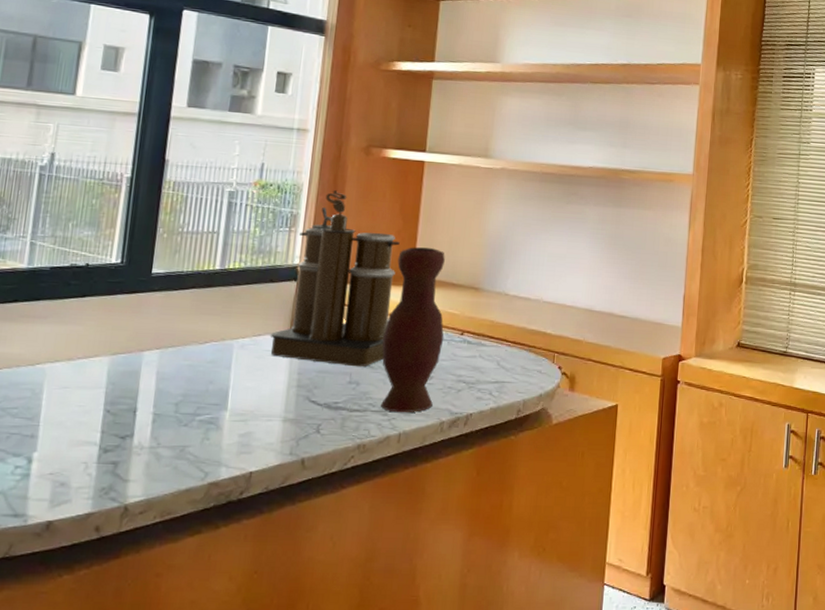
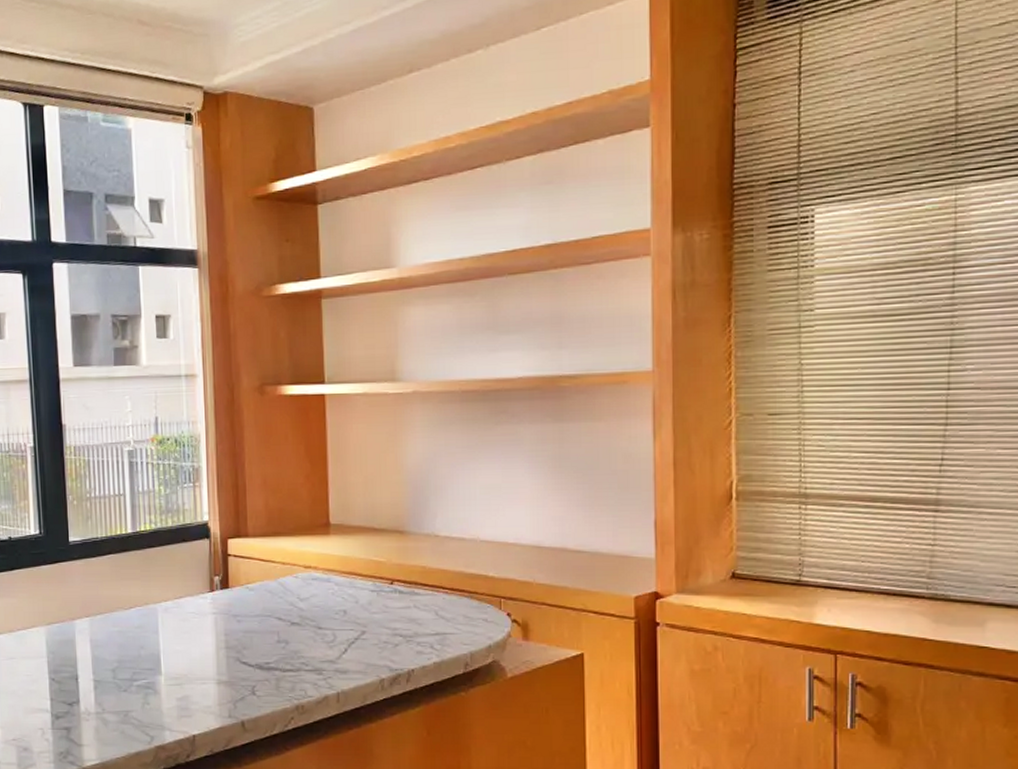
coffee maker: present [270,190,400,367] -> none [191,437,310,625]
vase: present [381,247,445,413] -> none [305,491,373,671]

